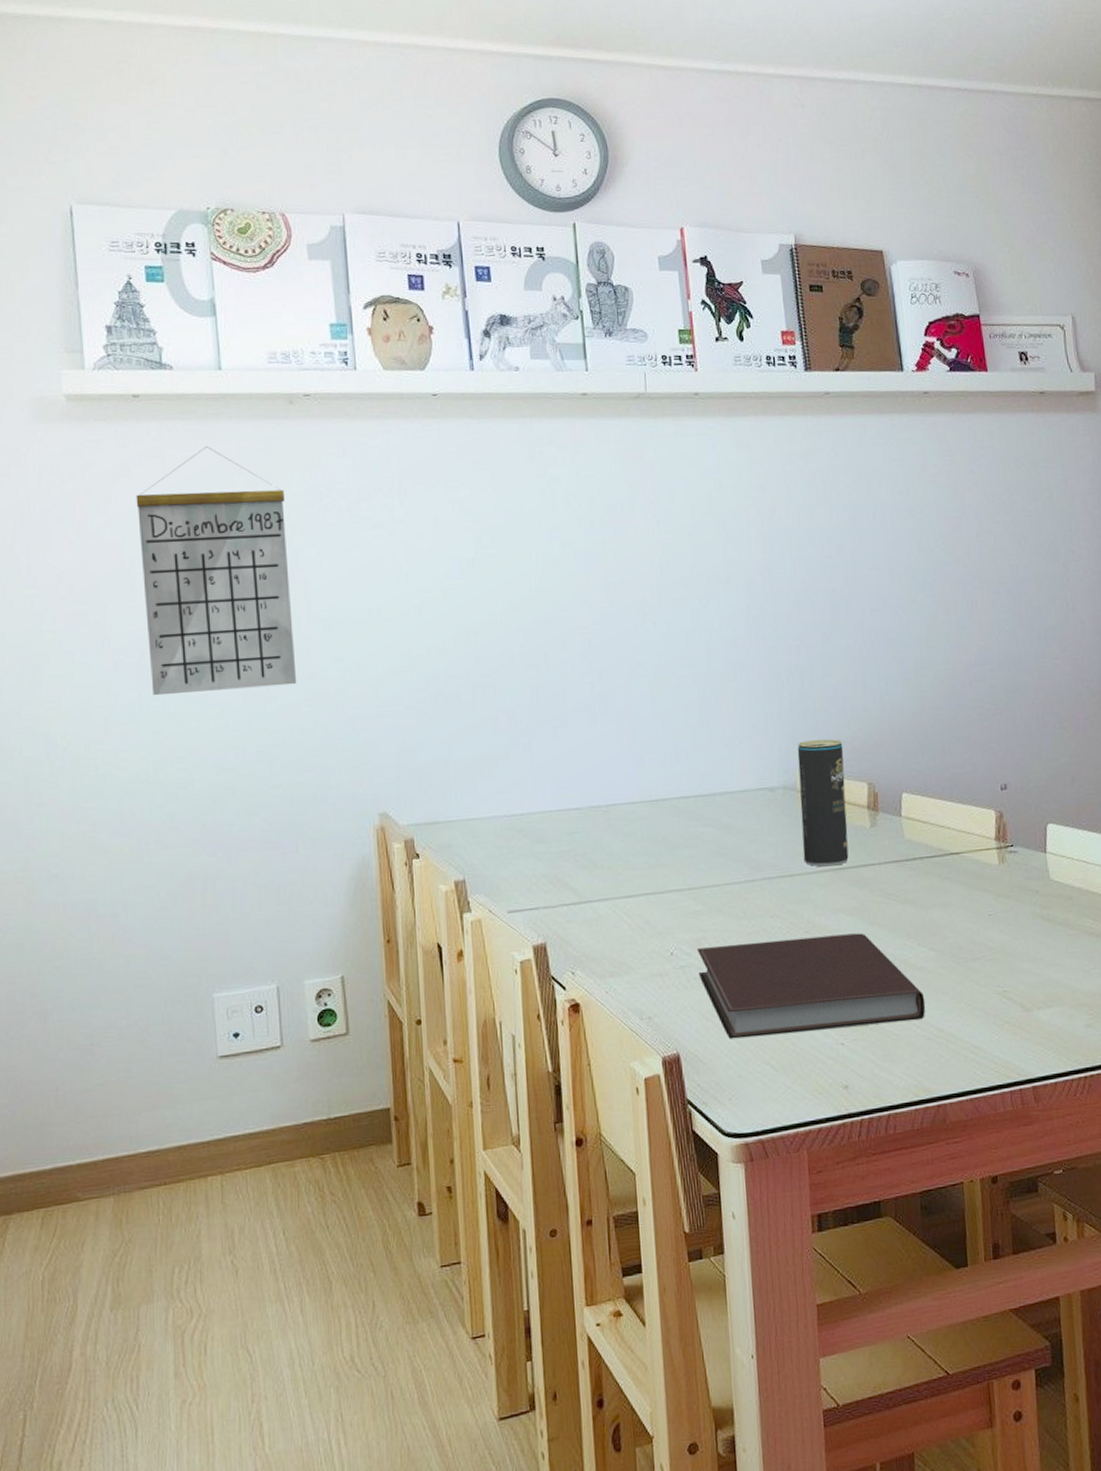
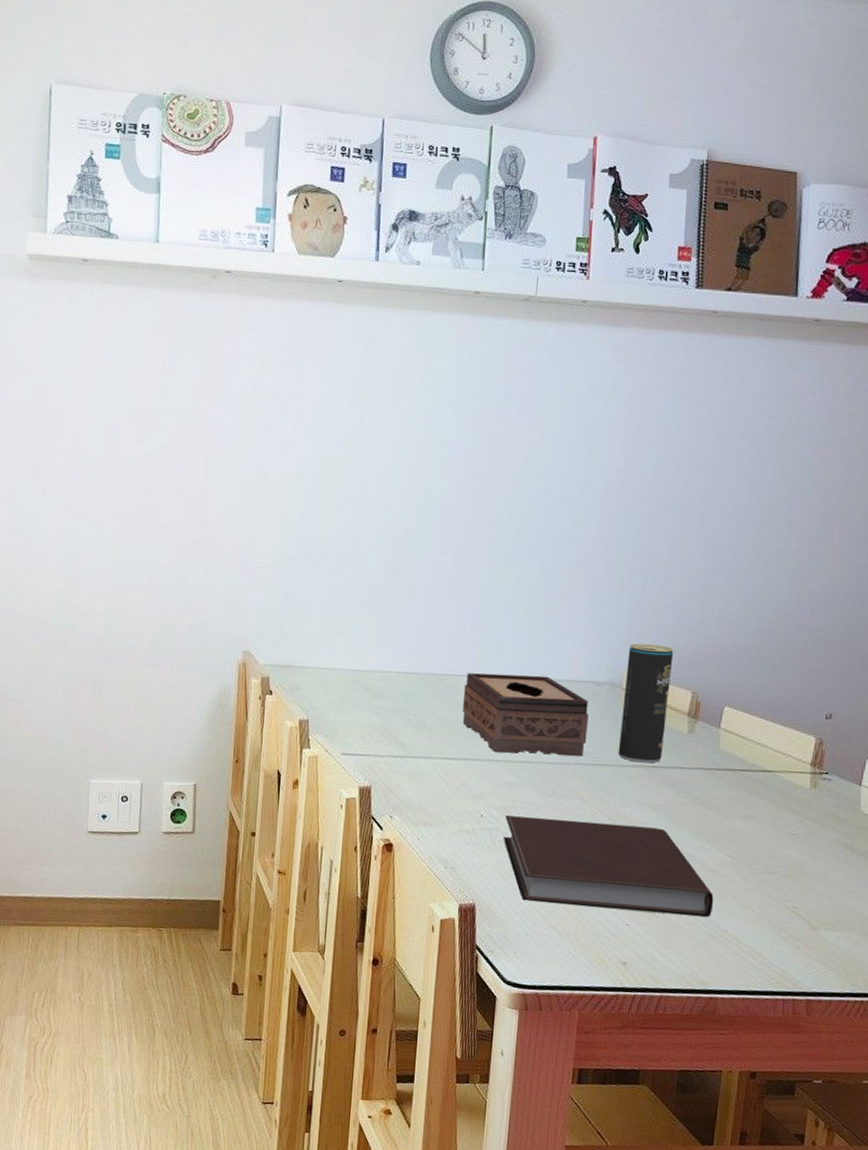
calendar: present [136,446,297,696] -> none [70,310,198,529]
tissue box: none [632,790,770,882] -> present [462,673,589,757]

